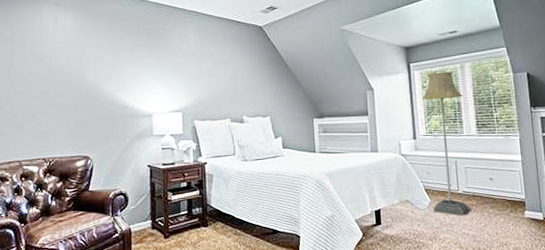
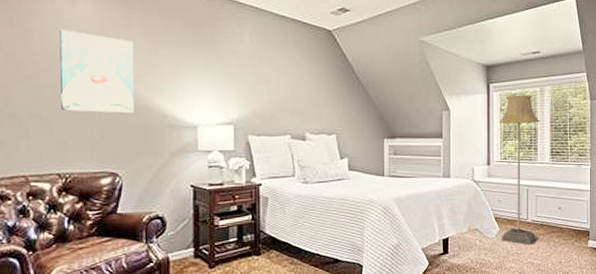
wall art: none [46,42,102,107] -> present [60,29,134,114]

